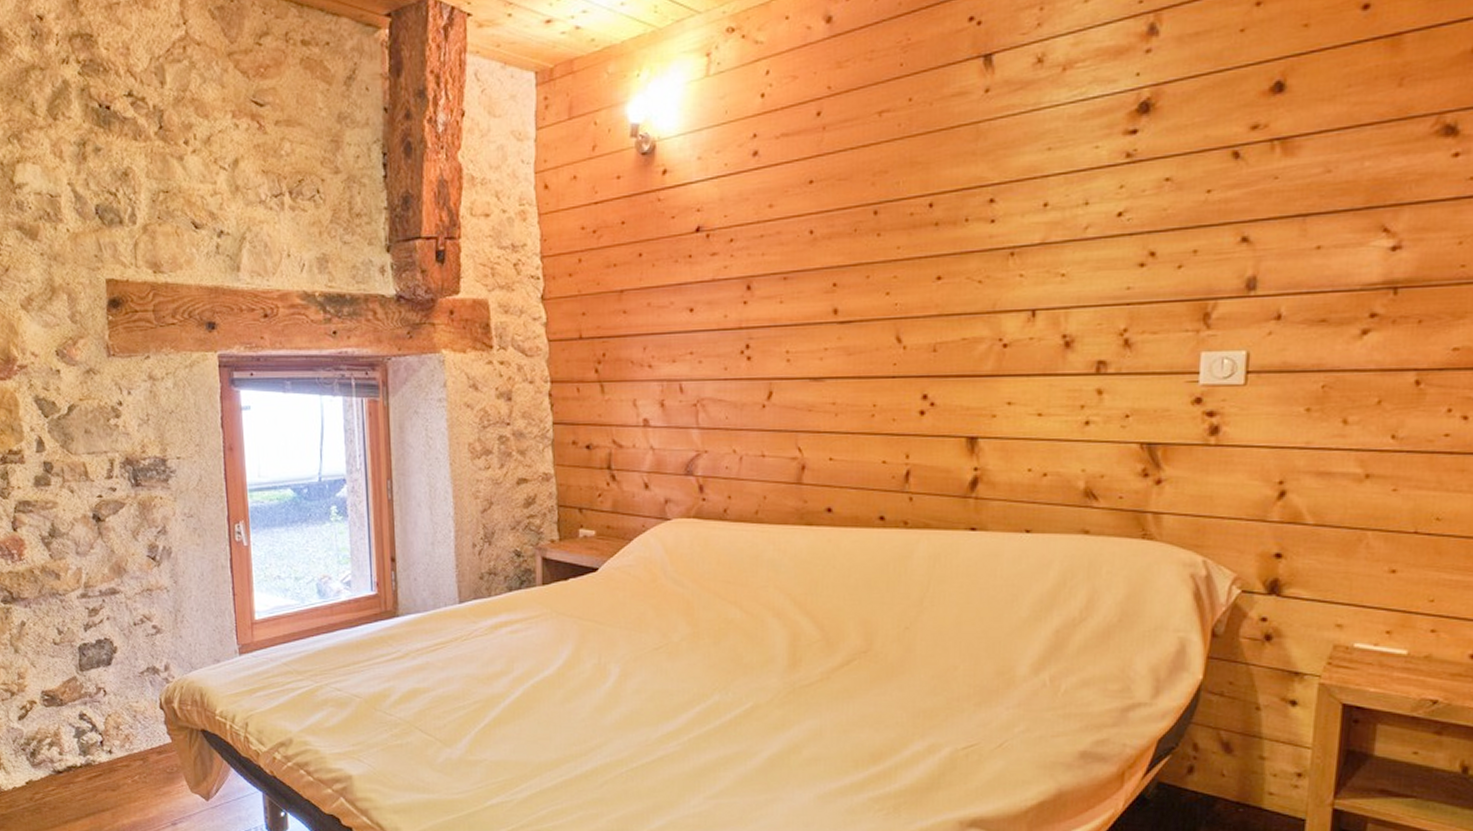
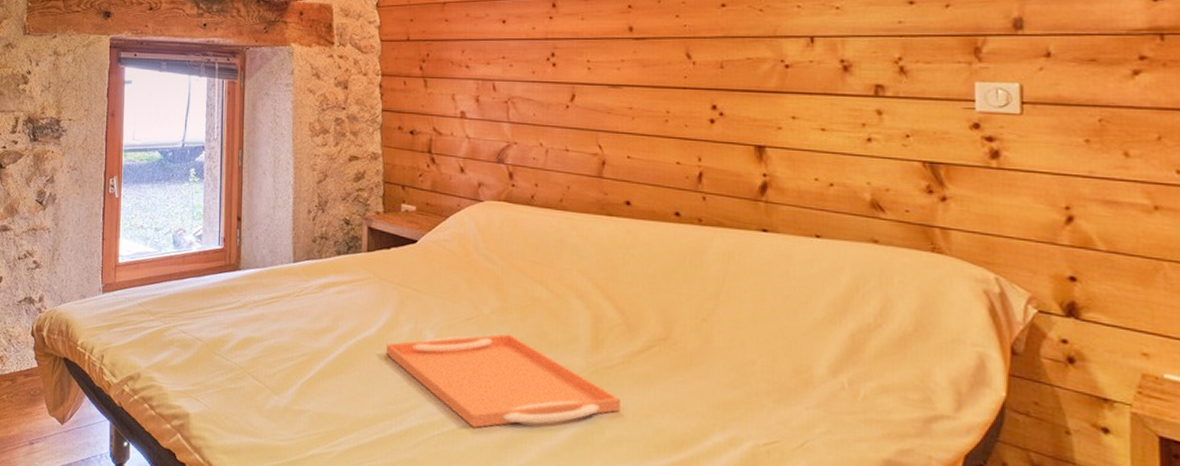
serving tray: none [568,661,818,760] -> present [386,334,620,428]

